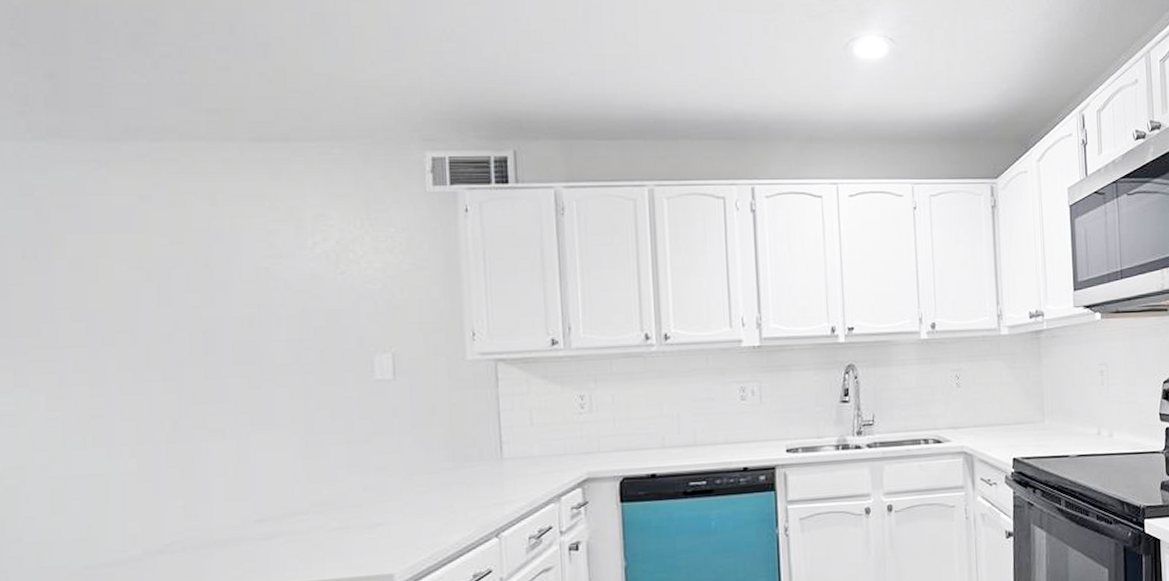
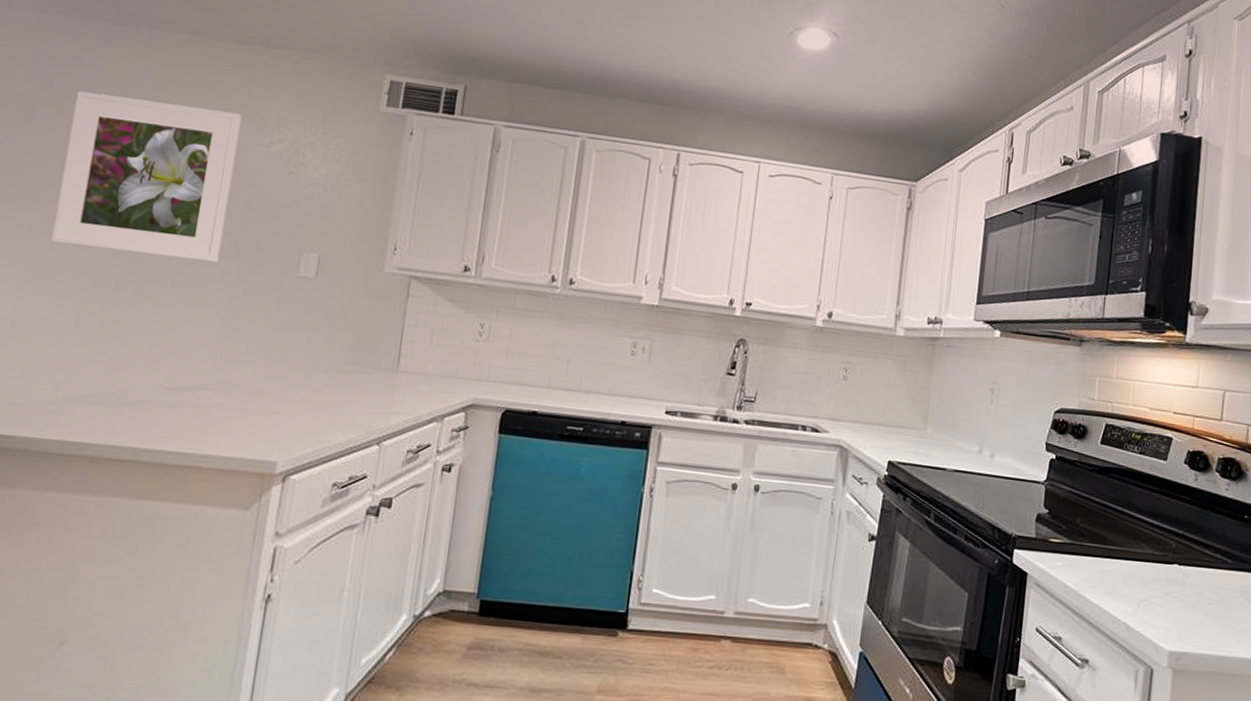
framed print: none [80,218,283,390] -> present [51,91,242,262]

